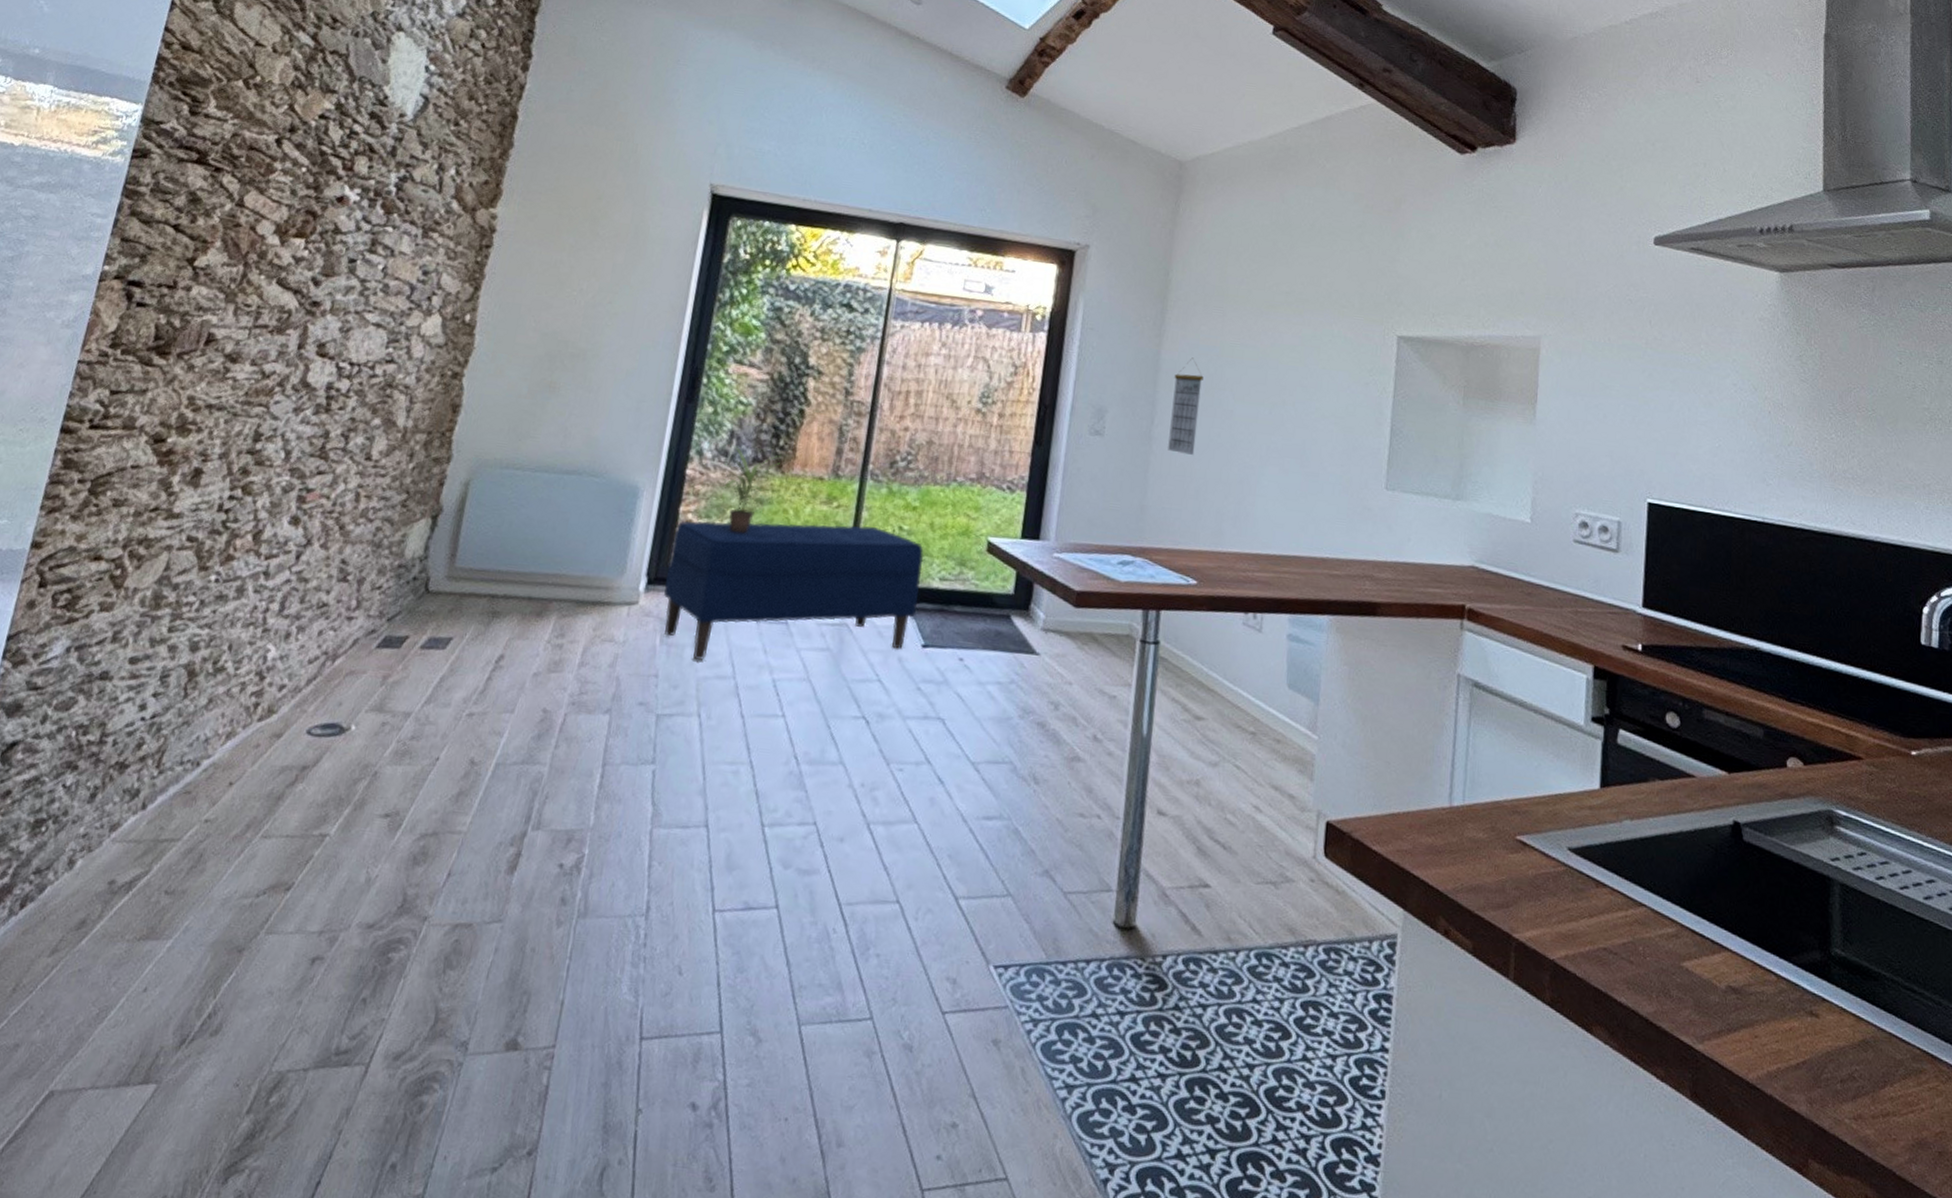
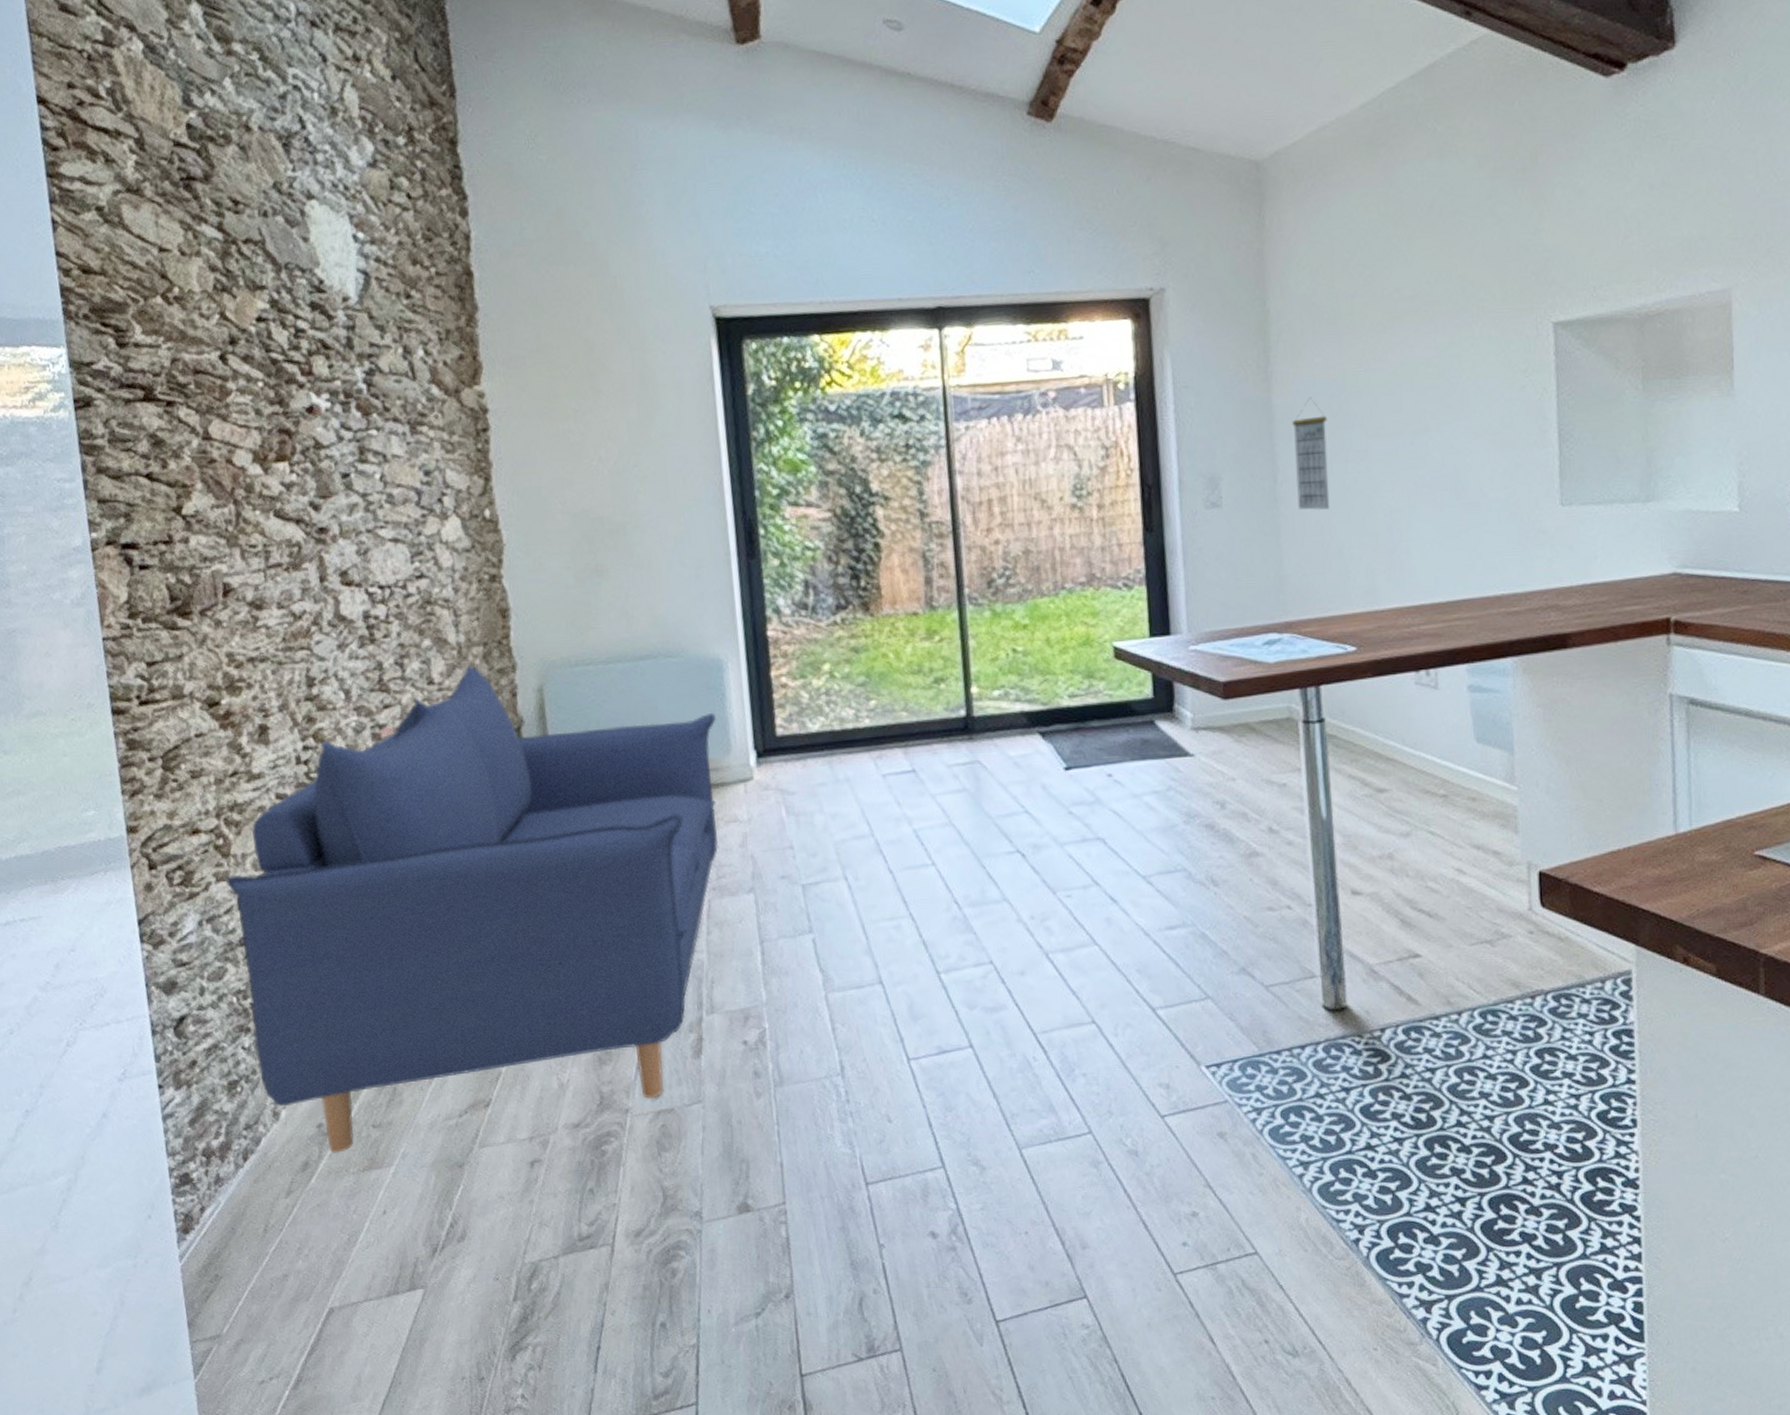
sofa: none [68,448,620,916] -> present [225,664,719,1153]
bench: present [664,520,924,660] -> none [772,654,1050,824]
potted plant: present [723,446,781,534] -> none [807,597,867,689]

